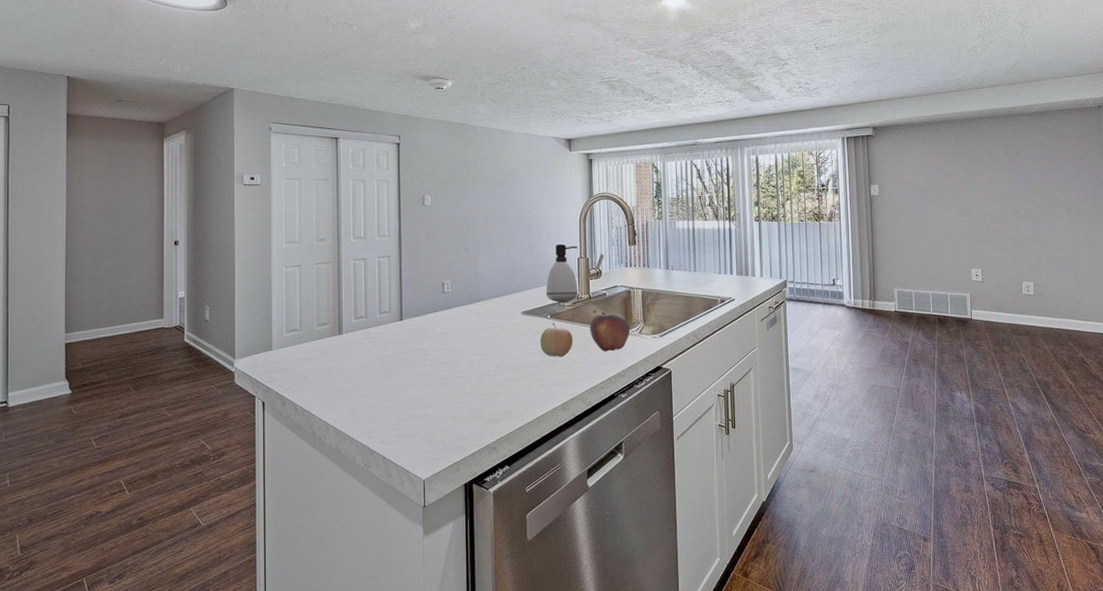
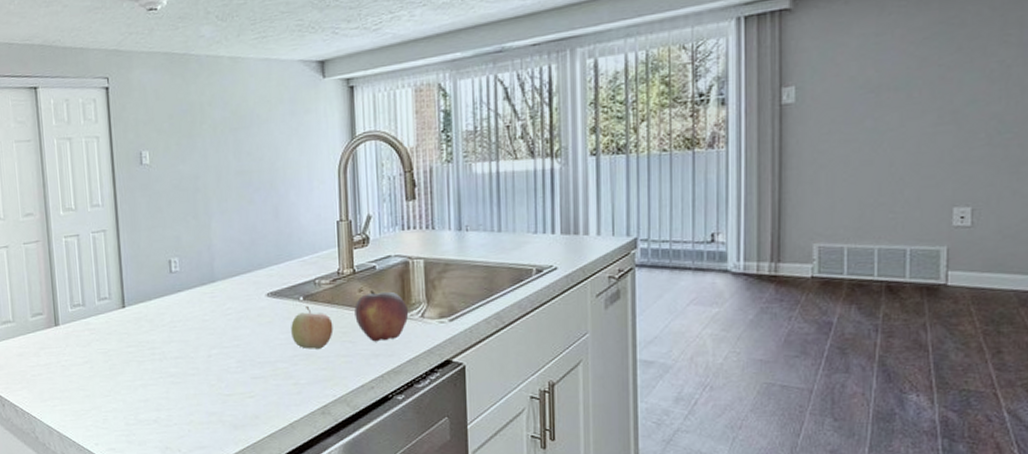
soap dispenser: present [545,243,579,302] -> none [296,203,339,280]

